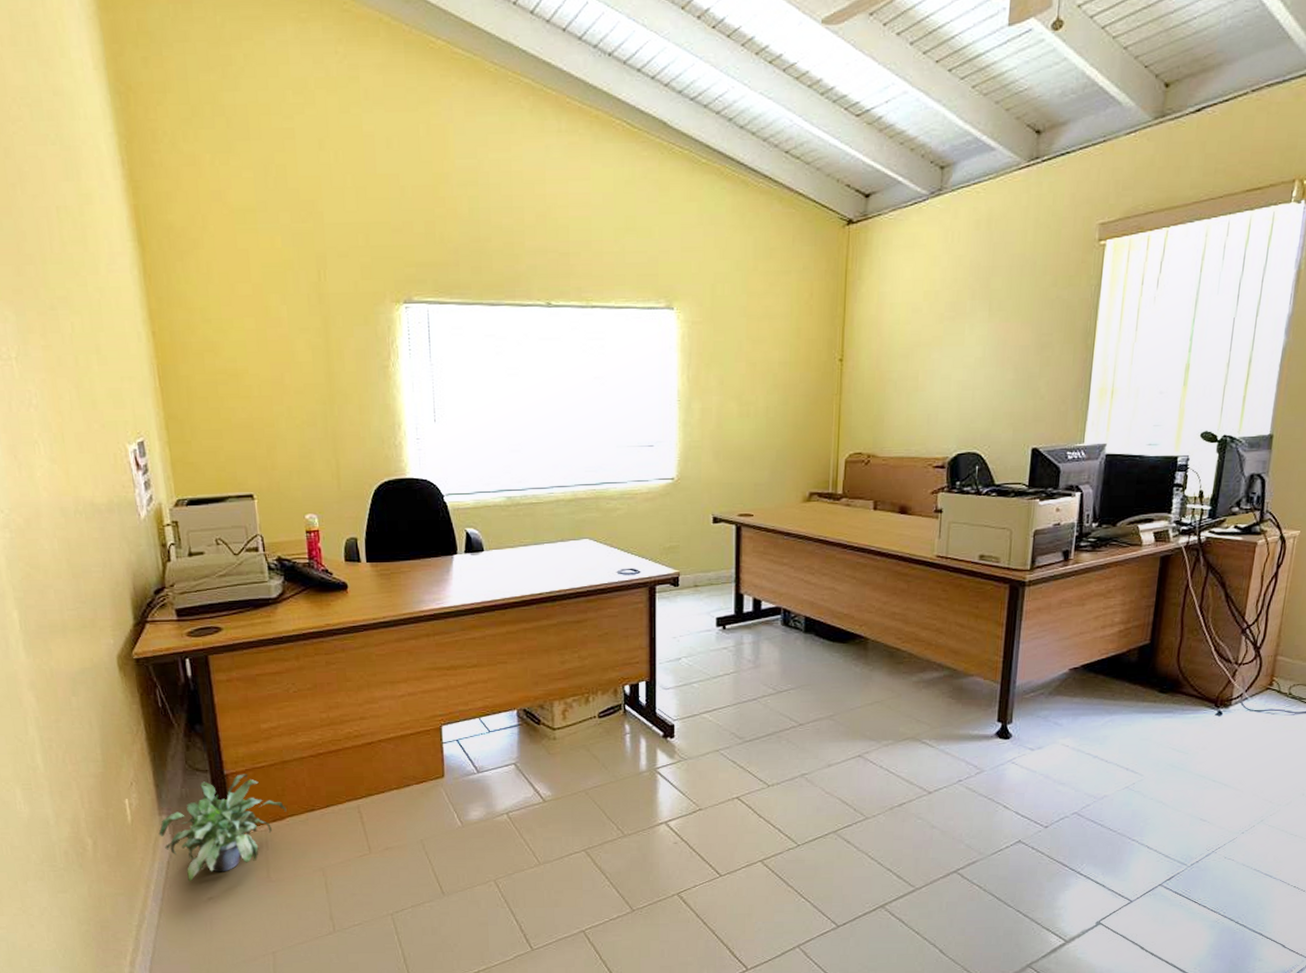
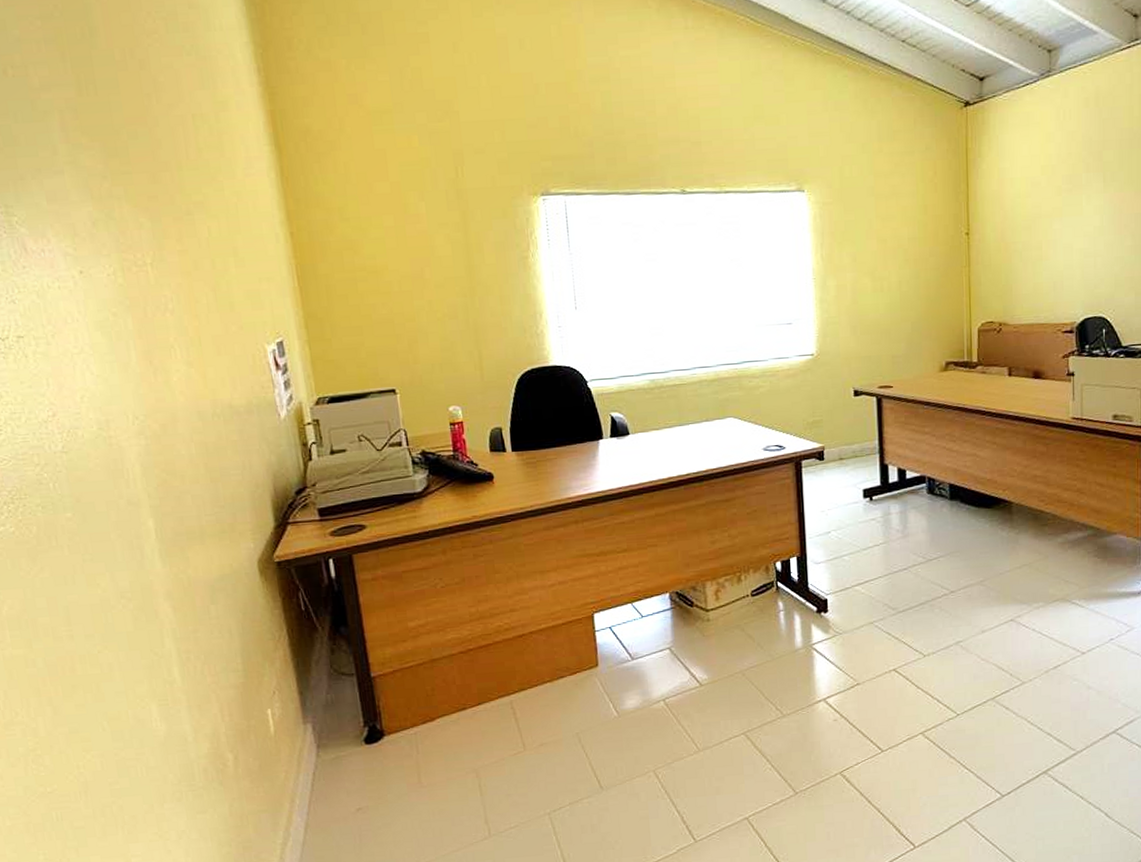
potted plant: present [158,774,287,882] -> none [303,675,437,793]

